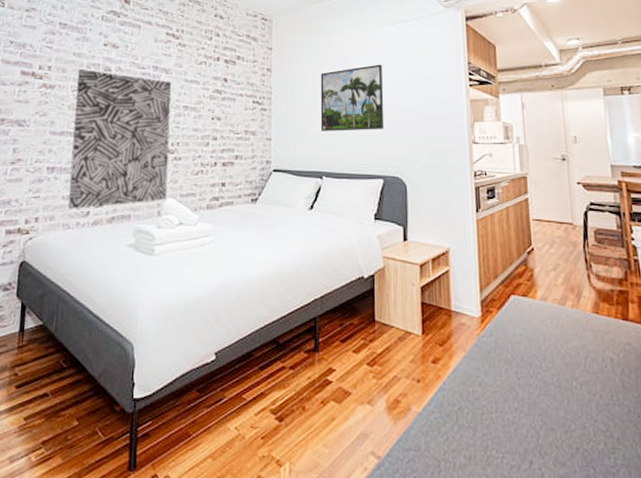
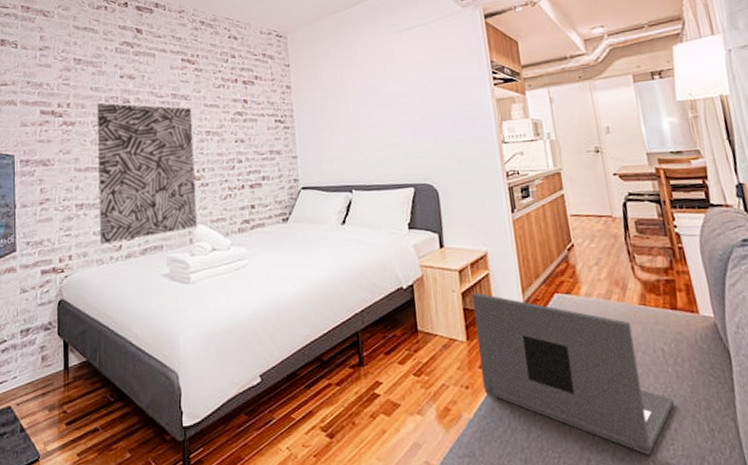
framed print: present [320,64,384,131] -> none [341,71,411,144]
laptop: none [431,288,619,463] -> present [472,292,675,456]

